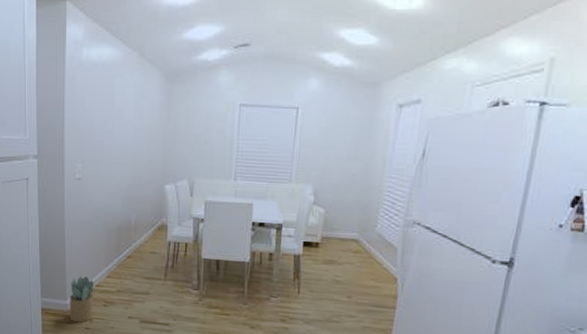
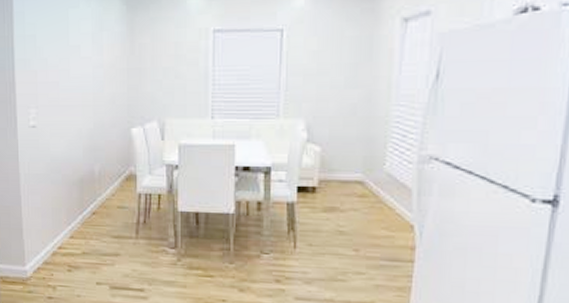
potted plant: present [69,276,95,323] -> none [28,237,56,292]

